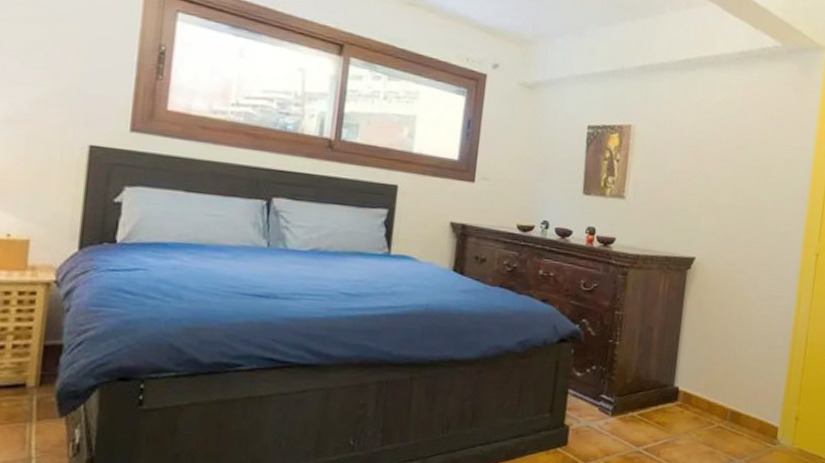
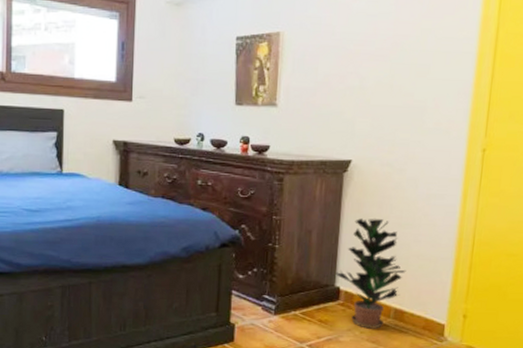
potted plant: none [675,317,744,432] -> present [336,218,406,329]

